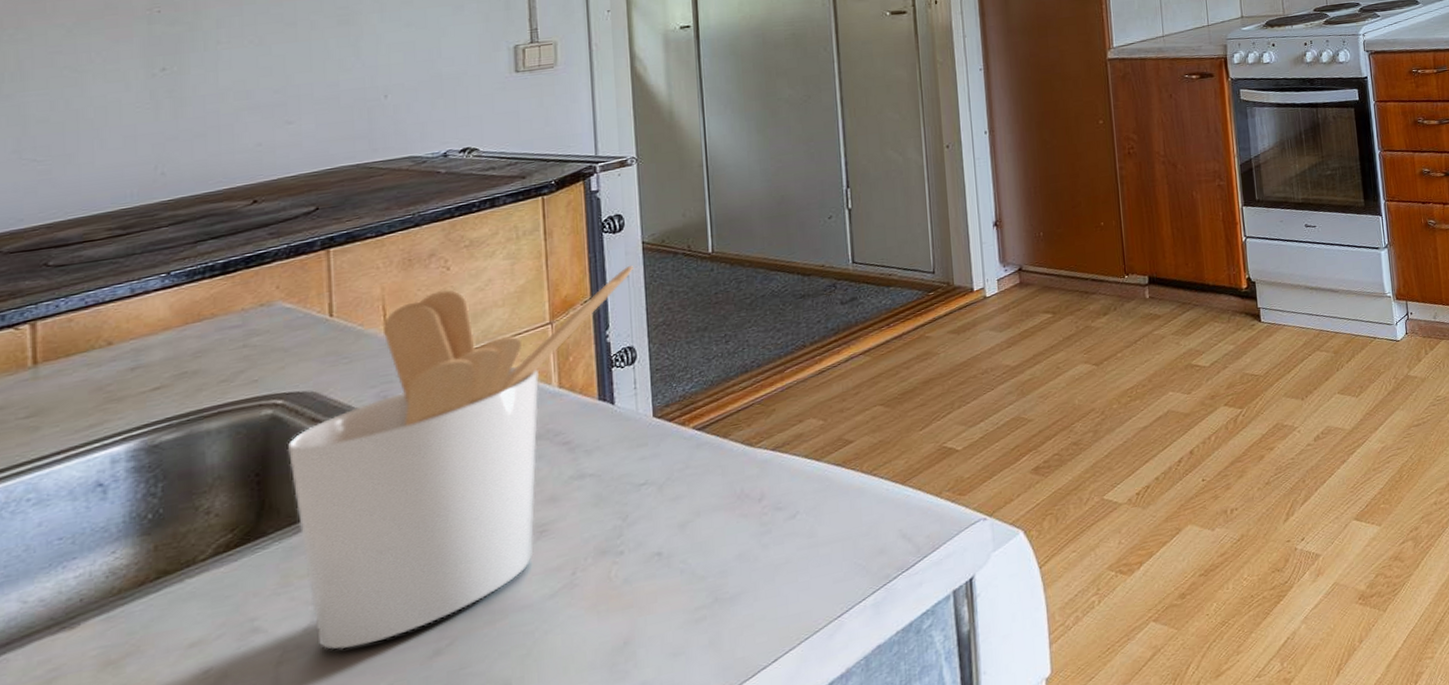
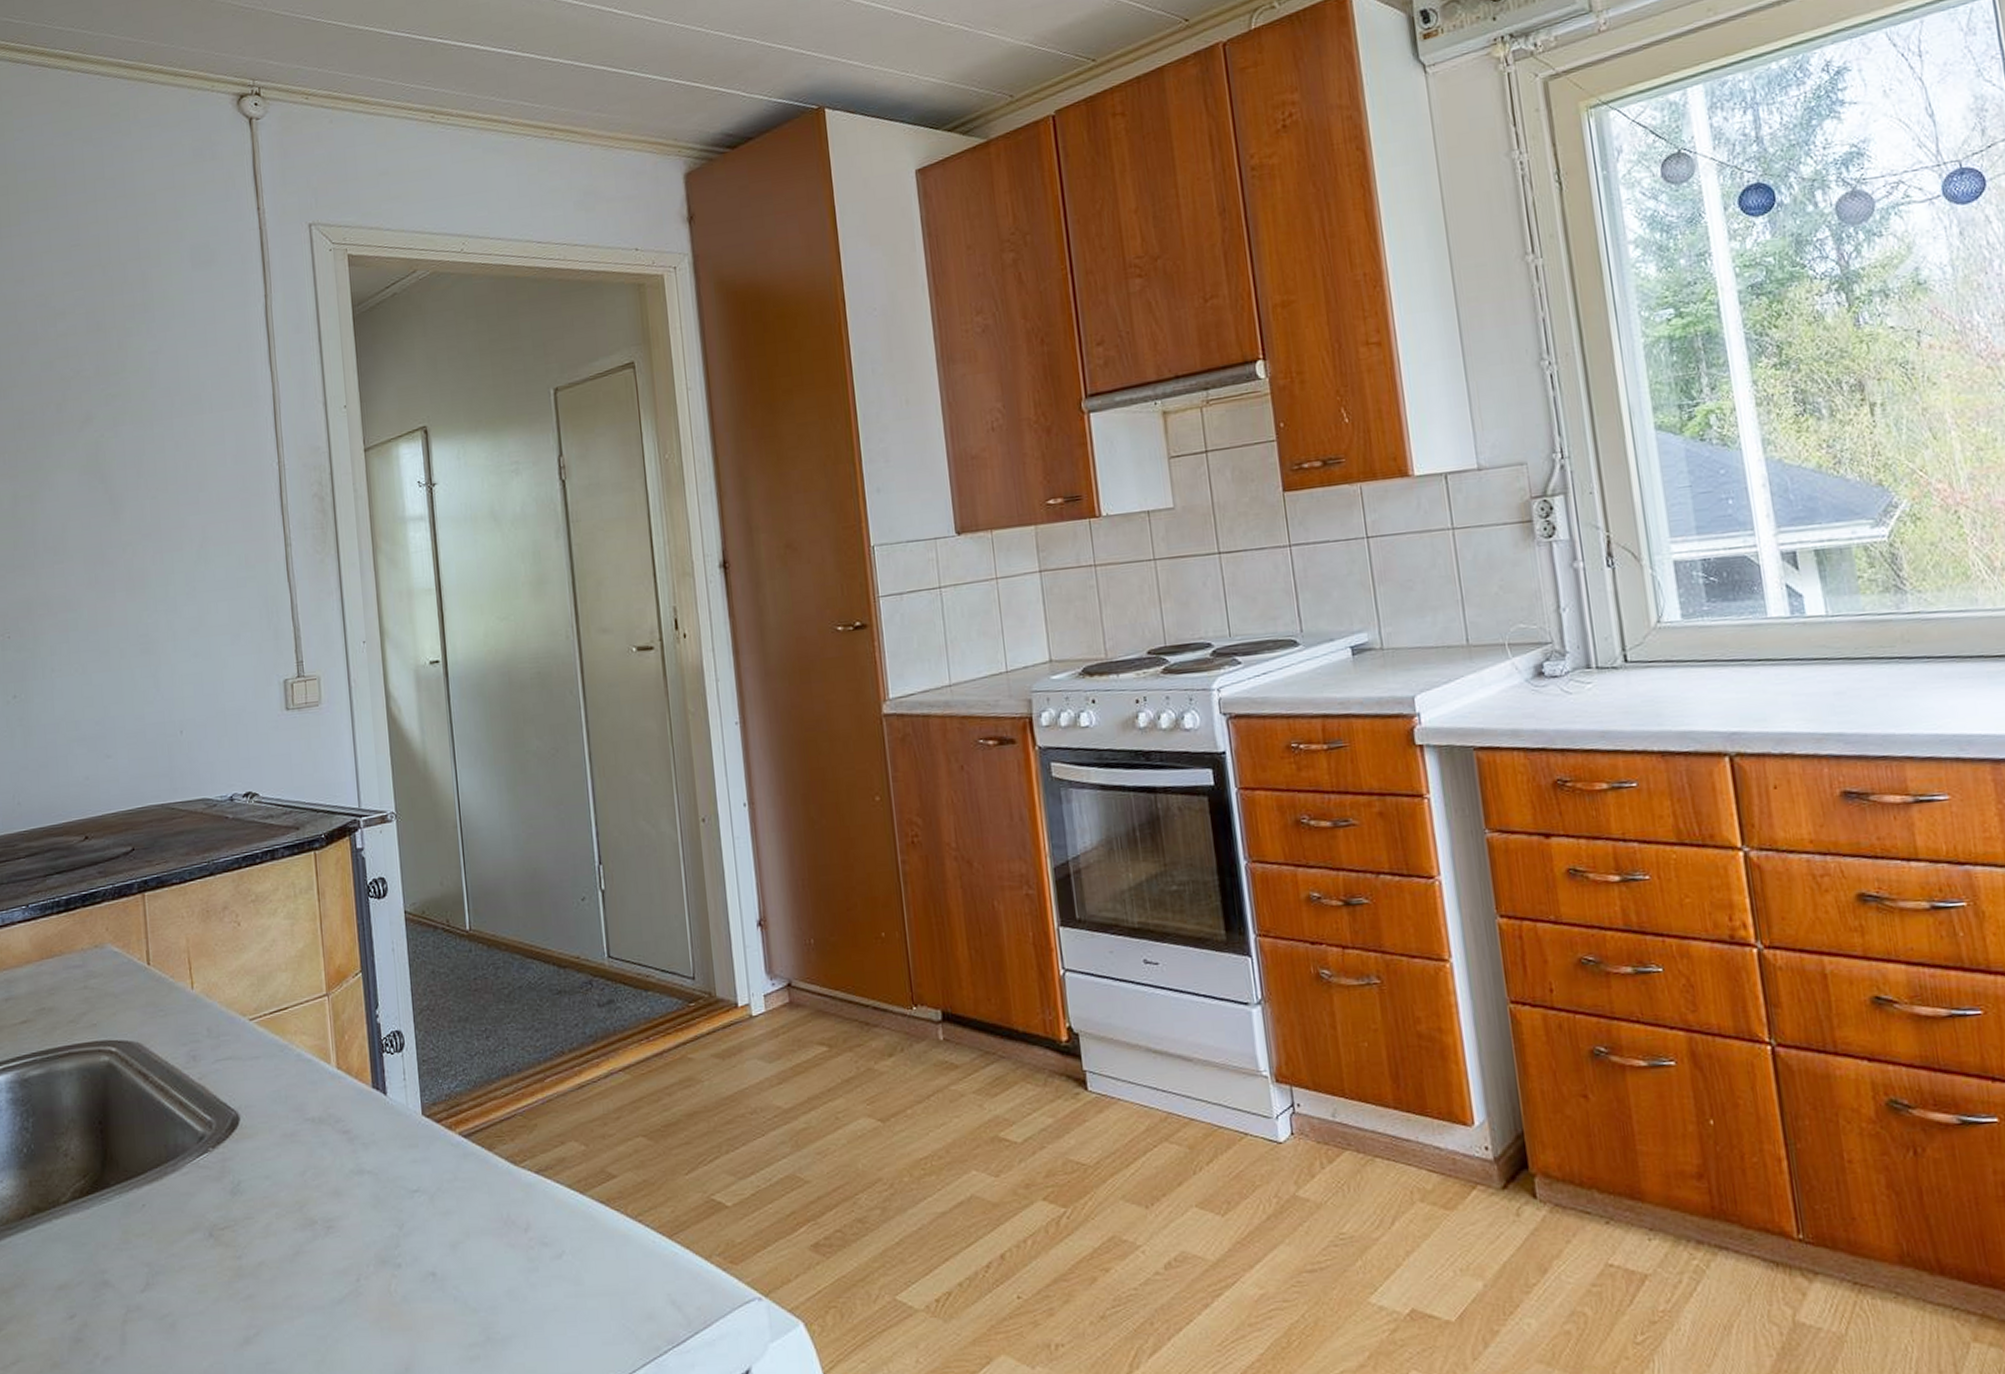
utensil holder: present [287,266,633,650] -> none [121,938,398,1320]

